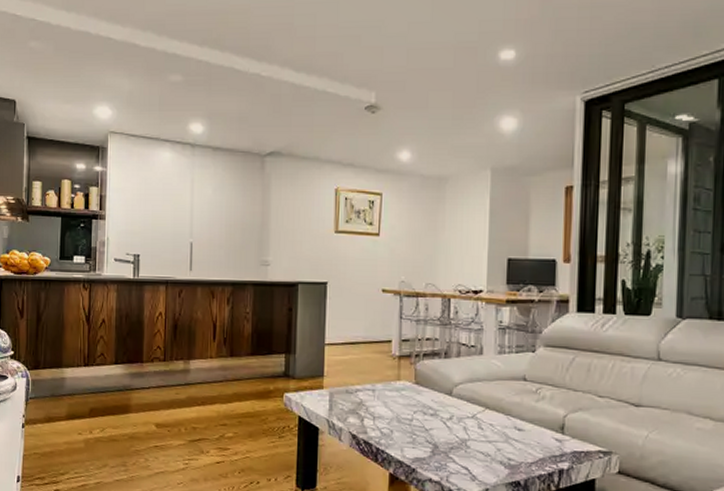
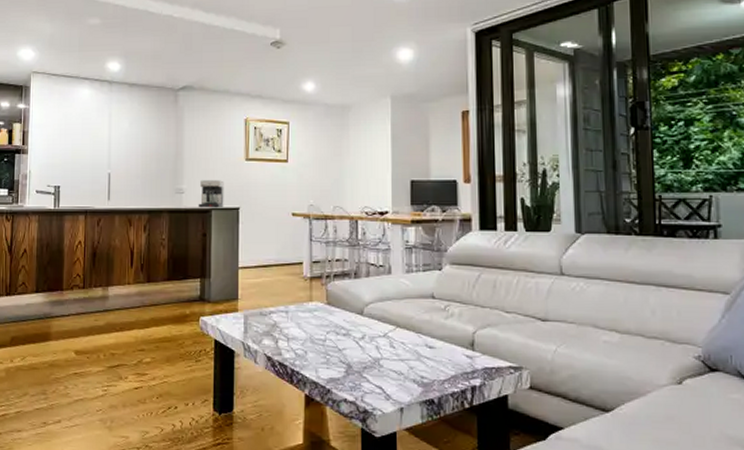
coffee maker: none [284,252,312,282] -> present [198,180,224,208]

